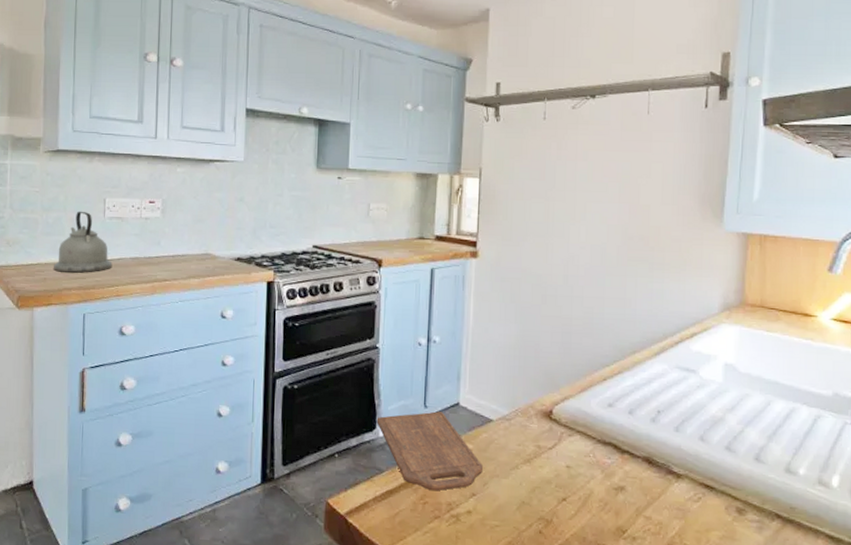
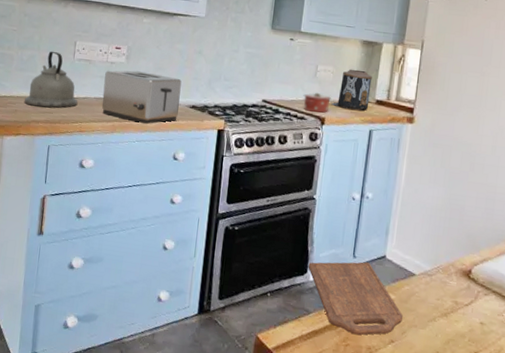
toaster: none [138,225,224,283] -> present [101,70,182,125]
casserole: none [356,232,388,255] -> present [303,92,332,114]
canister: none [388,204,429,249] -> present [331,69,372,111]

